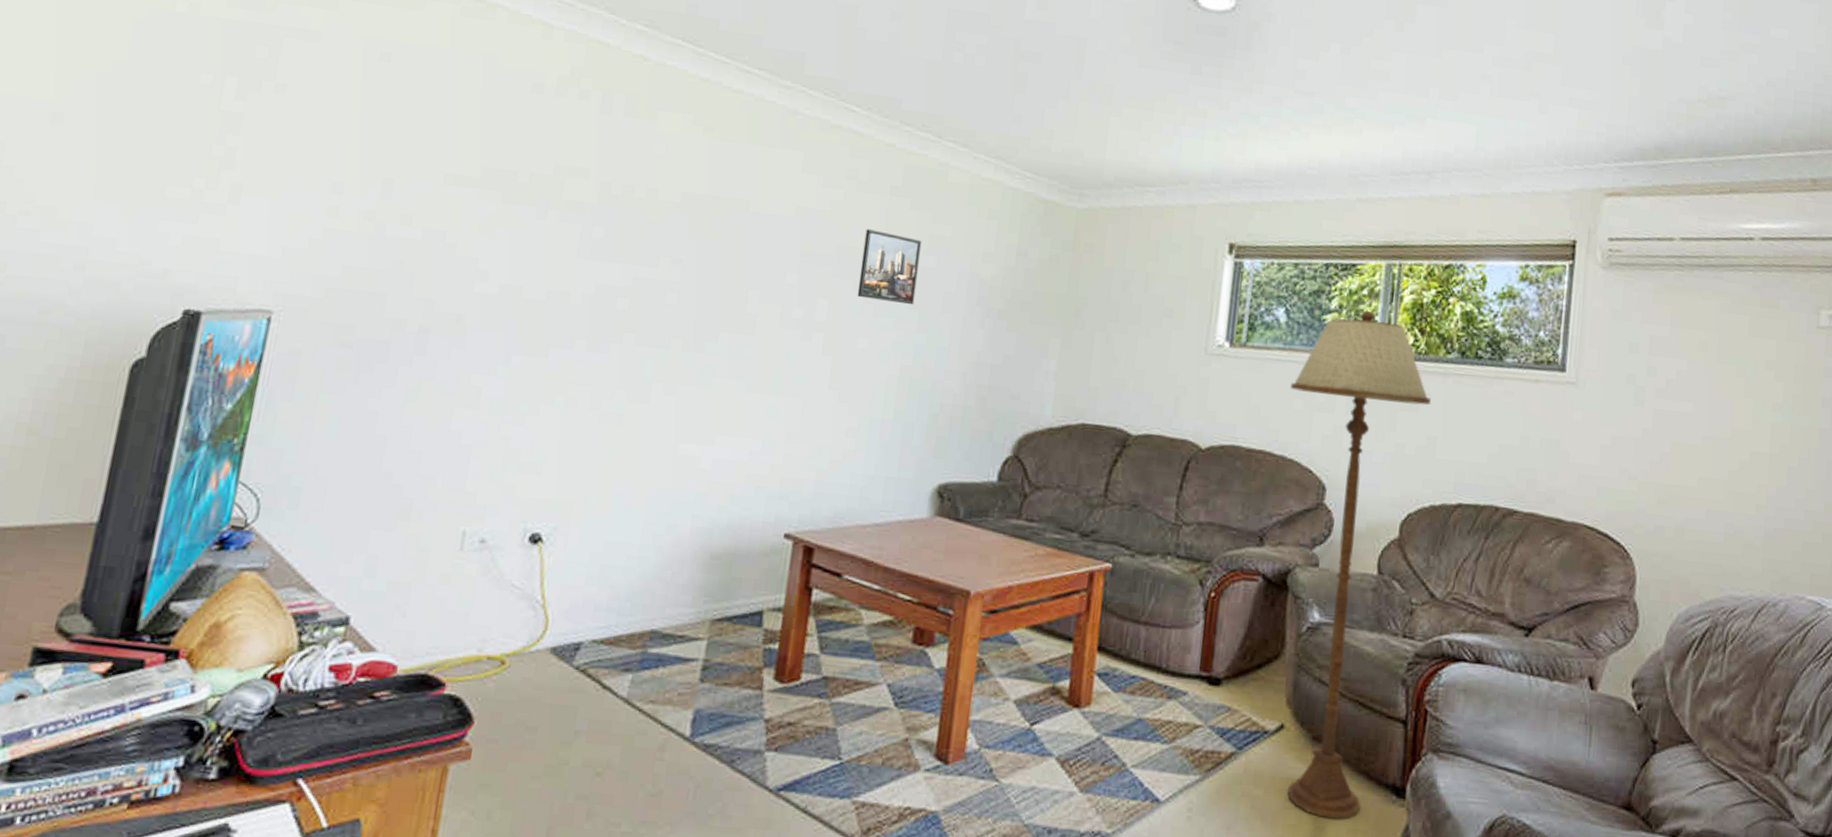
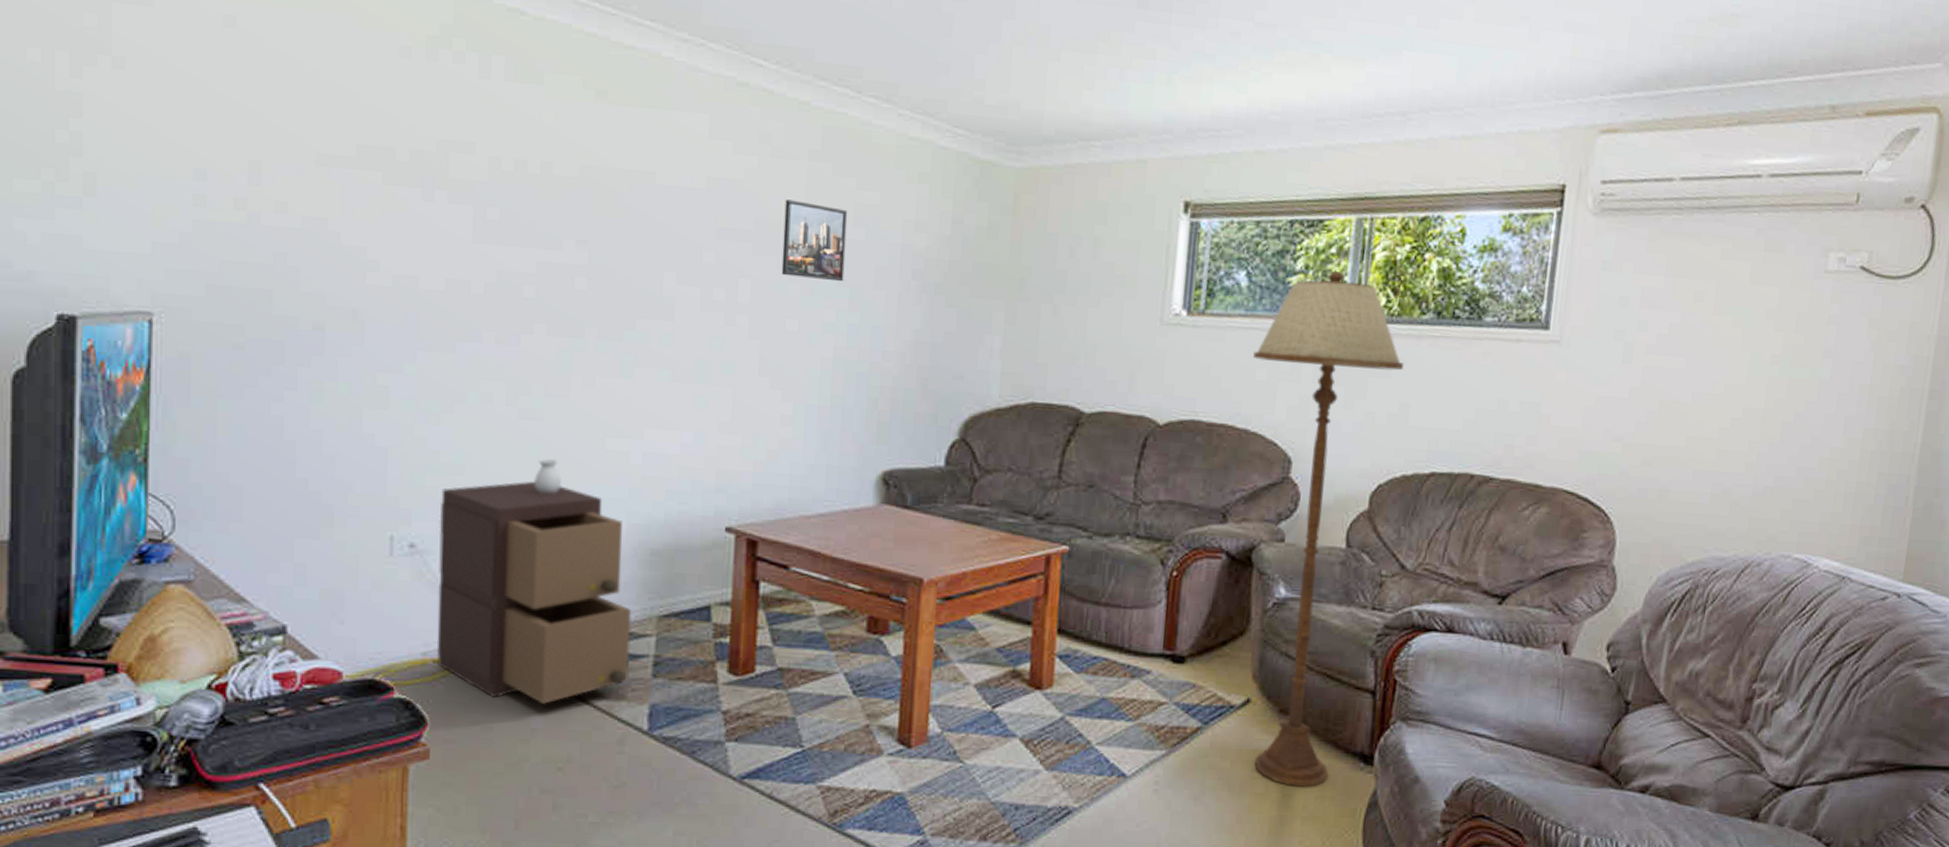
storage cabinet: none [491,461,687,706] -> present [436,459,632,704]

